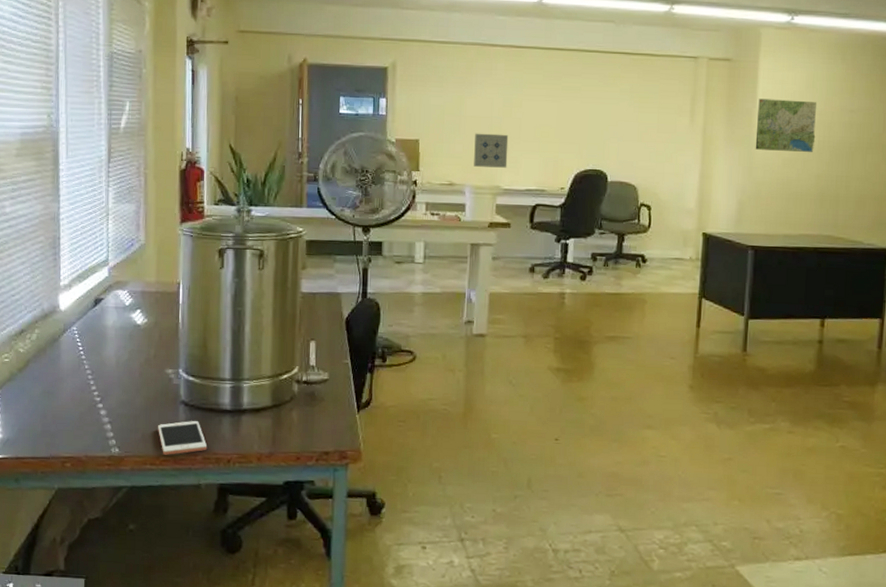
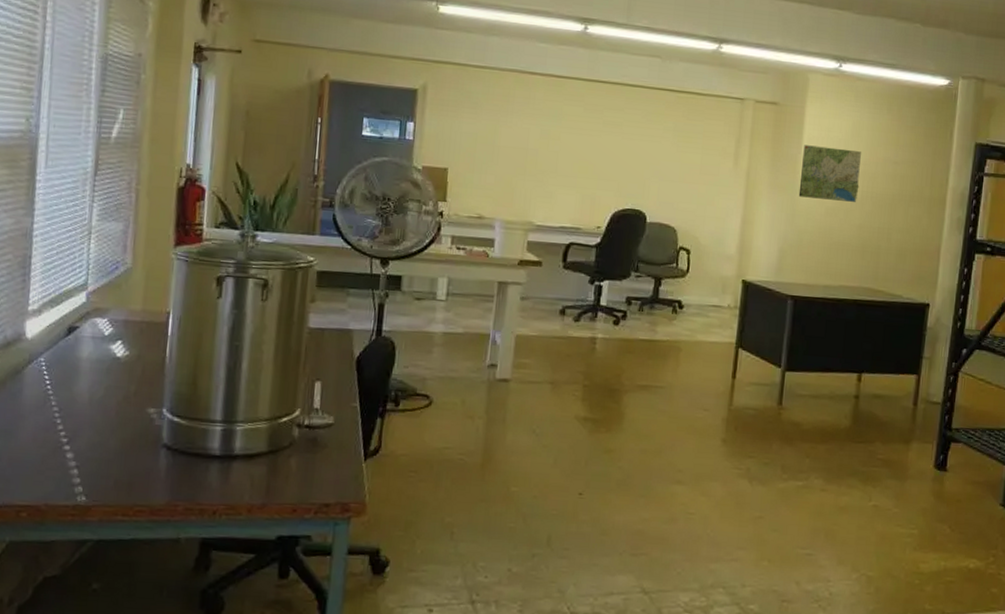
cell phone: present [158,420,208,455] -> none [133,466,191,505]
wall art: present [474,133,509,168] -> none [505,164,545,203]

